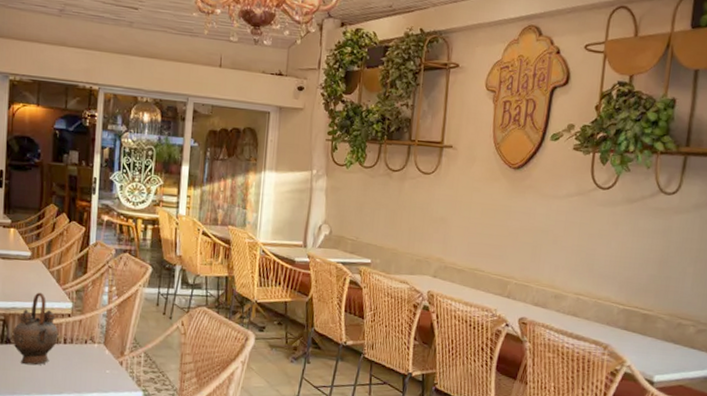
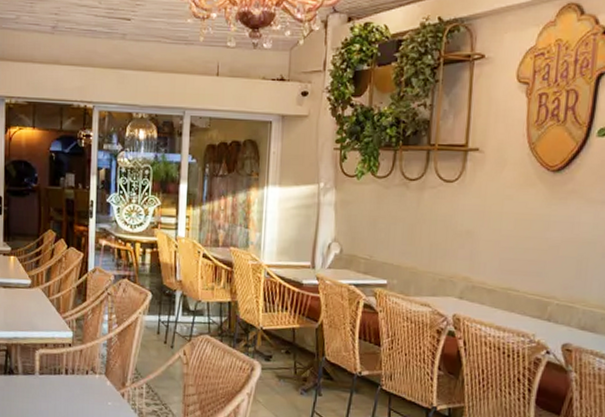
teapot: present [13,292,59,366] -> none [16,321,60,397]

